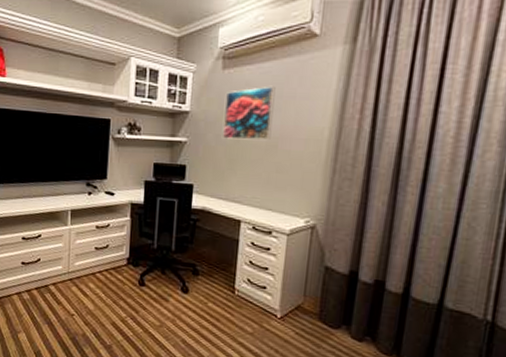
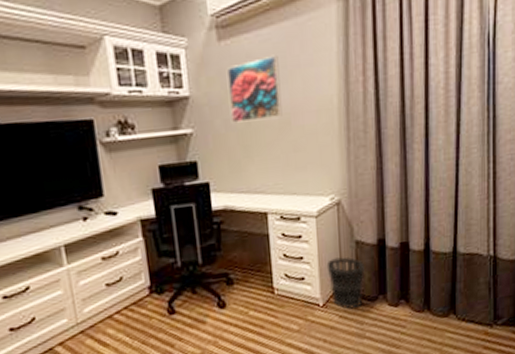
wastebasket: none [290,277,332,330] -> present [326,256,366,309]

